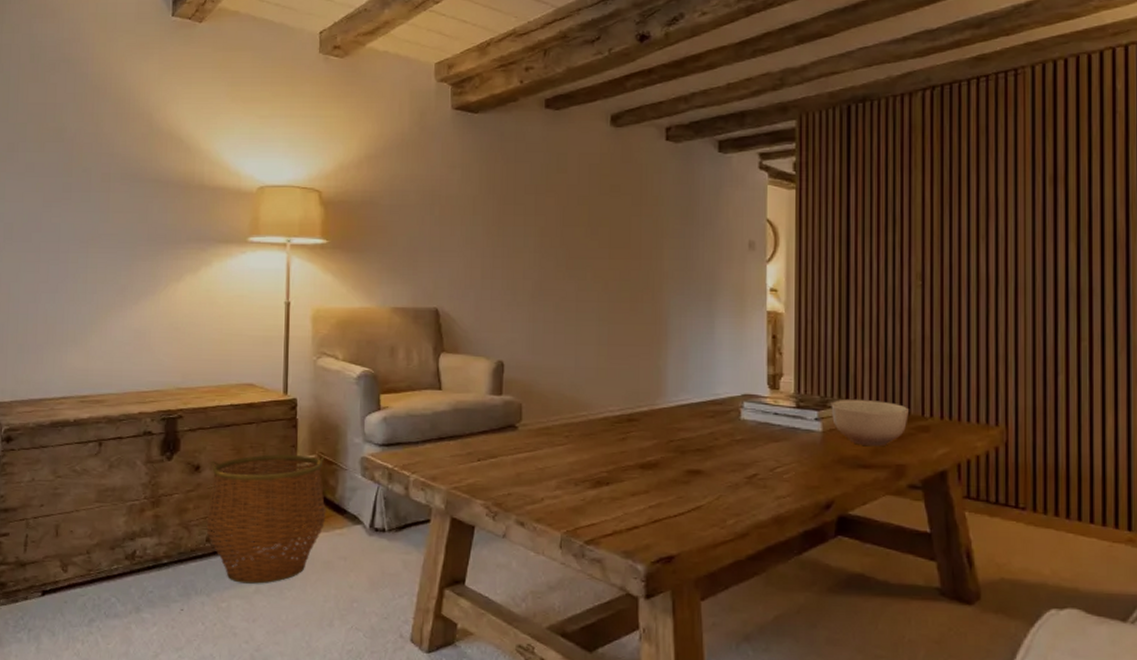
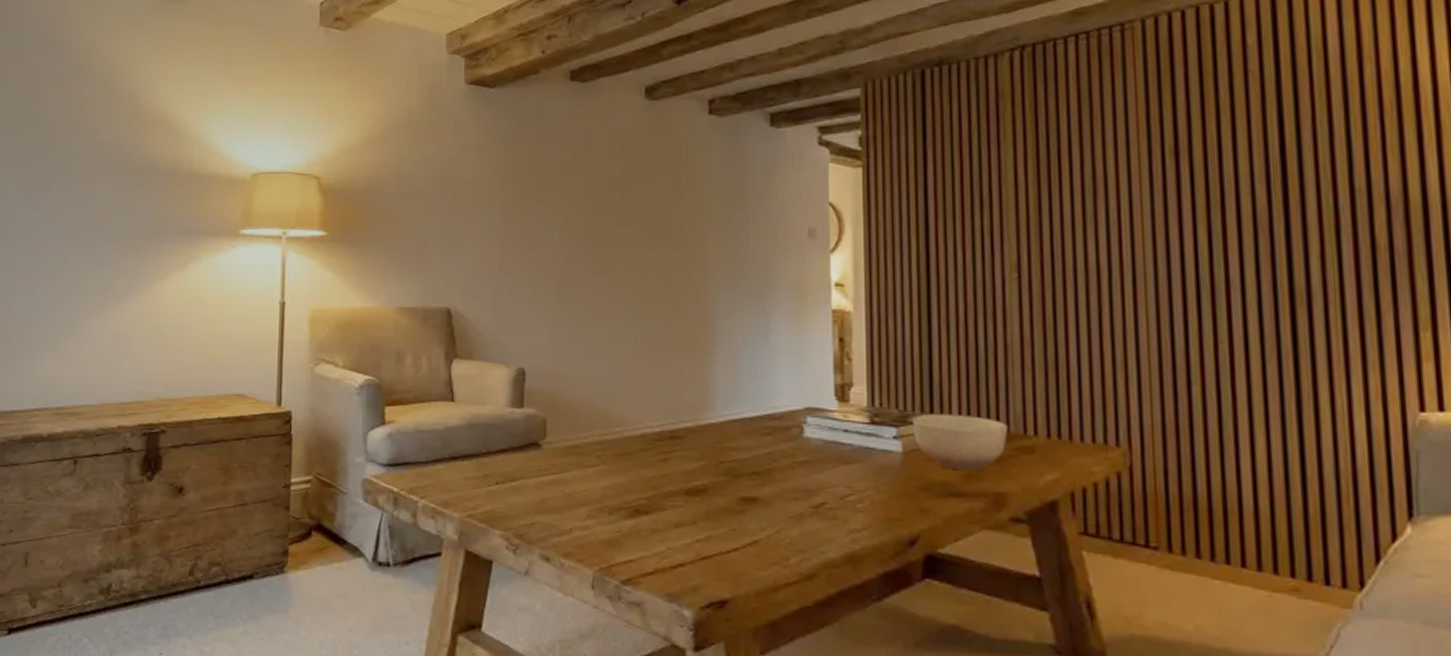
basket: present [206,454,326,584] -> none [189,475,323,625]

